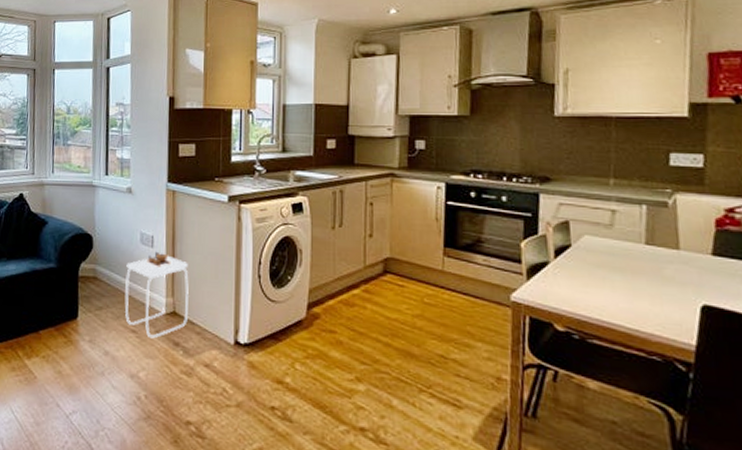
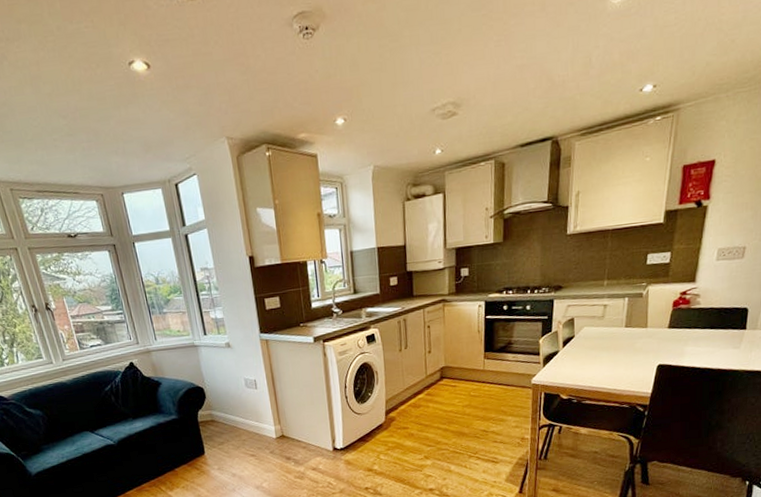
side table: present [124,251,189,339] -> none [237,391,295,458]

